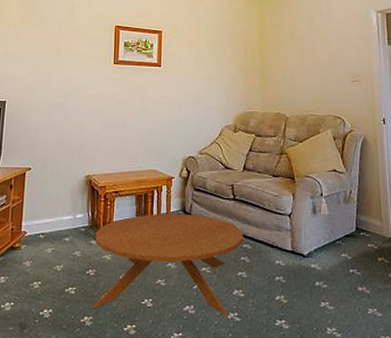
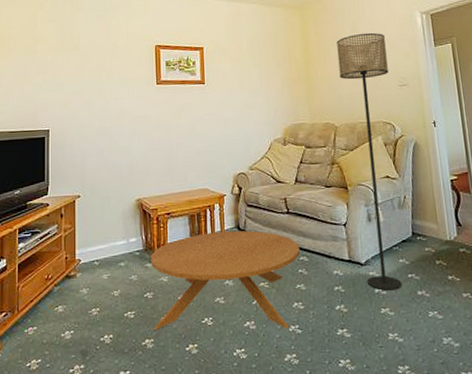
floor lamp: none [292,27,343,284] -> present [337,32,402,291]

